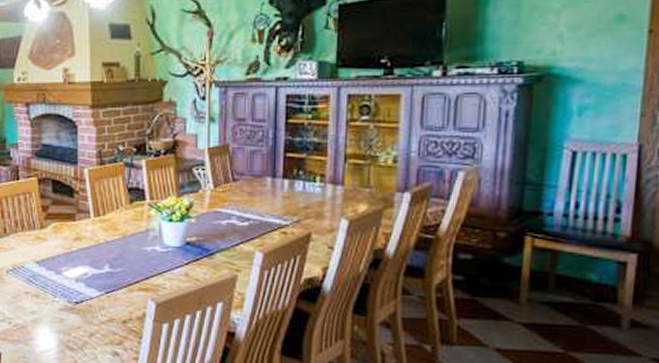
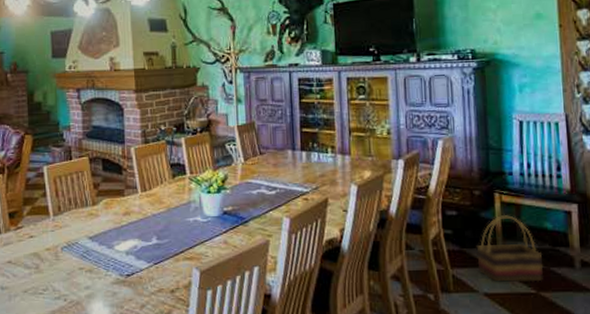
basket: none [492,261,580,341] -> present [476,214,543,282]

